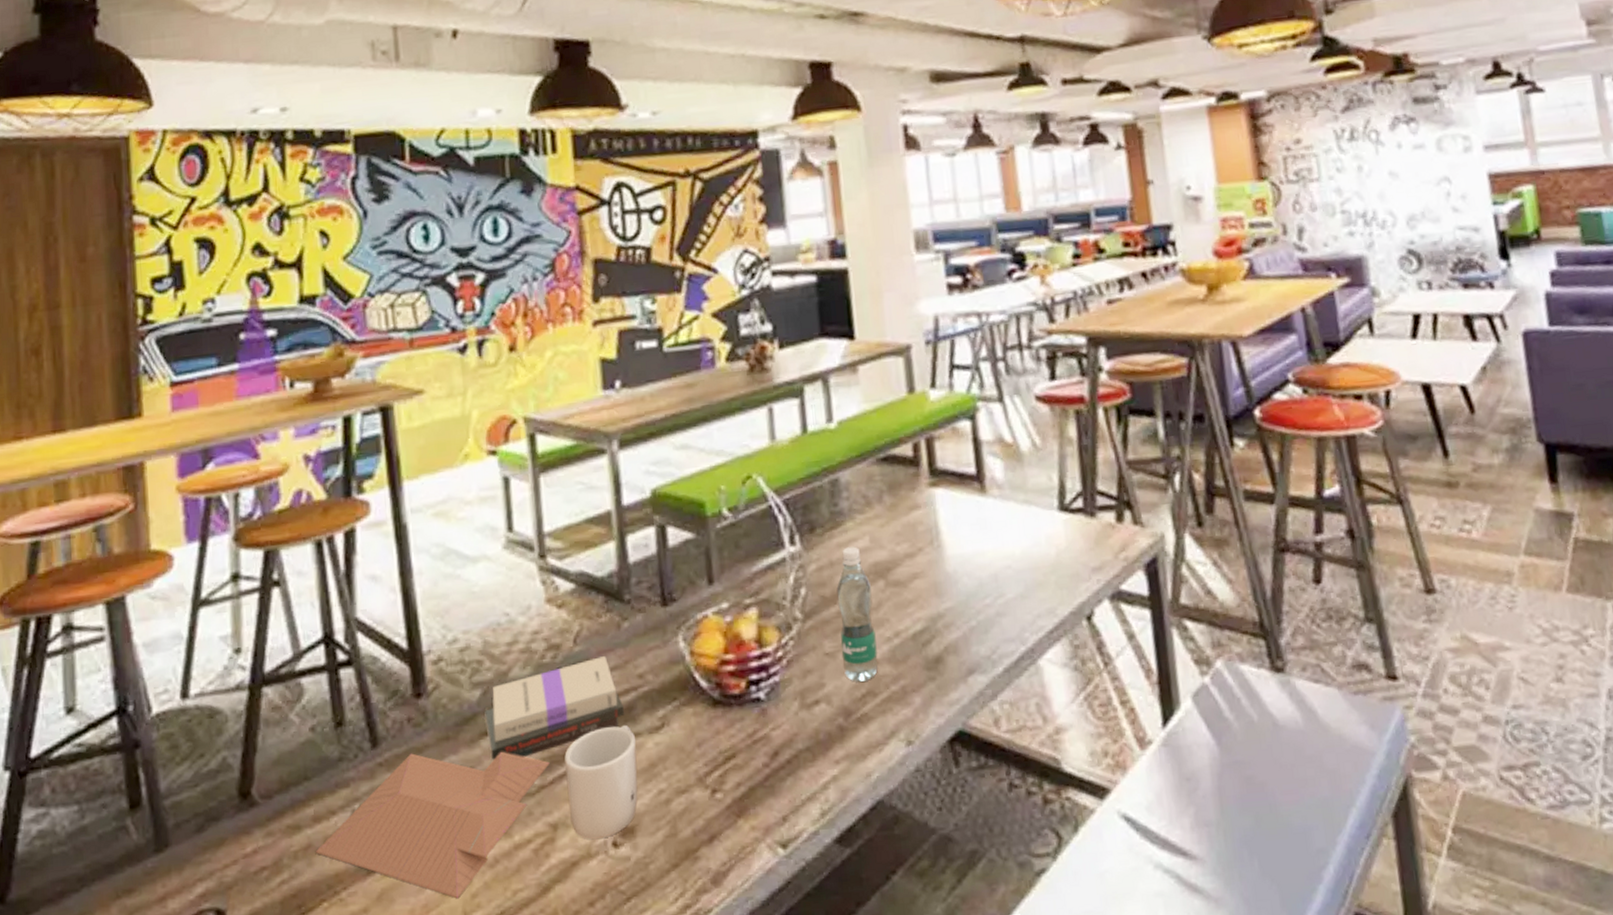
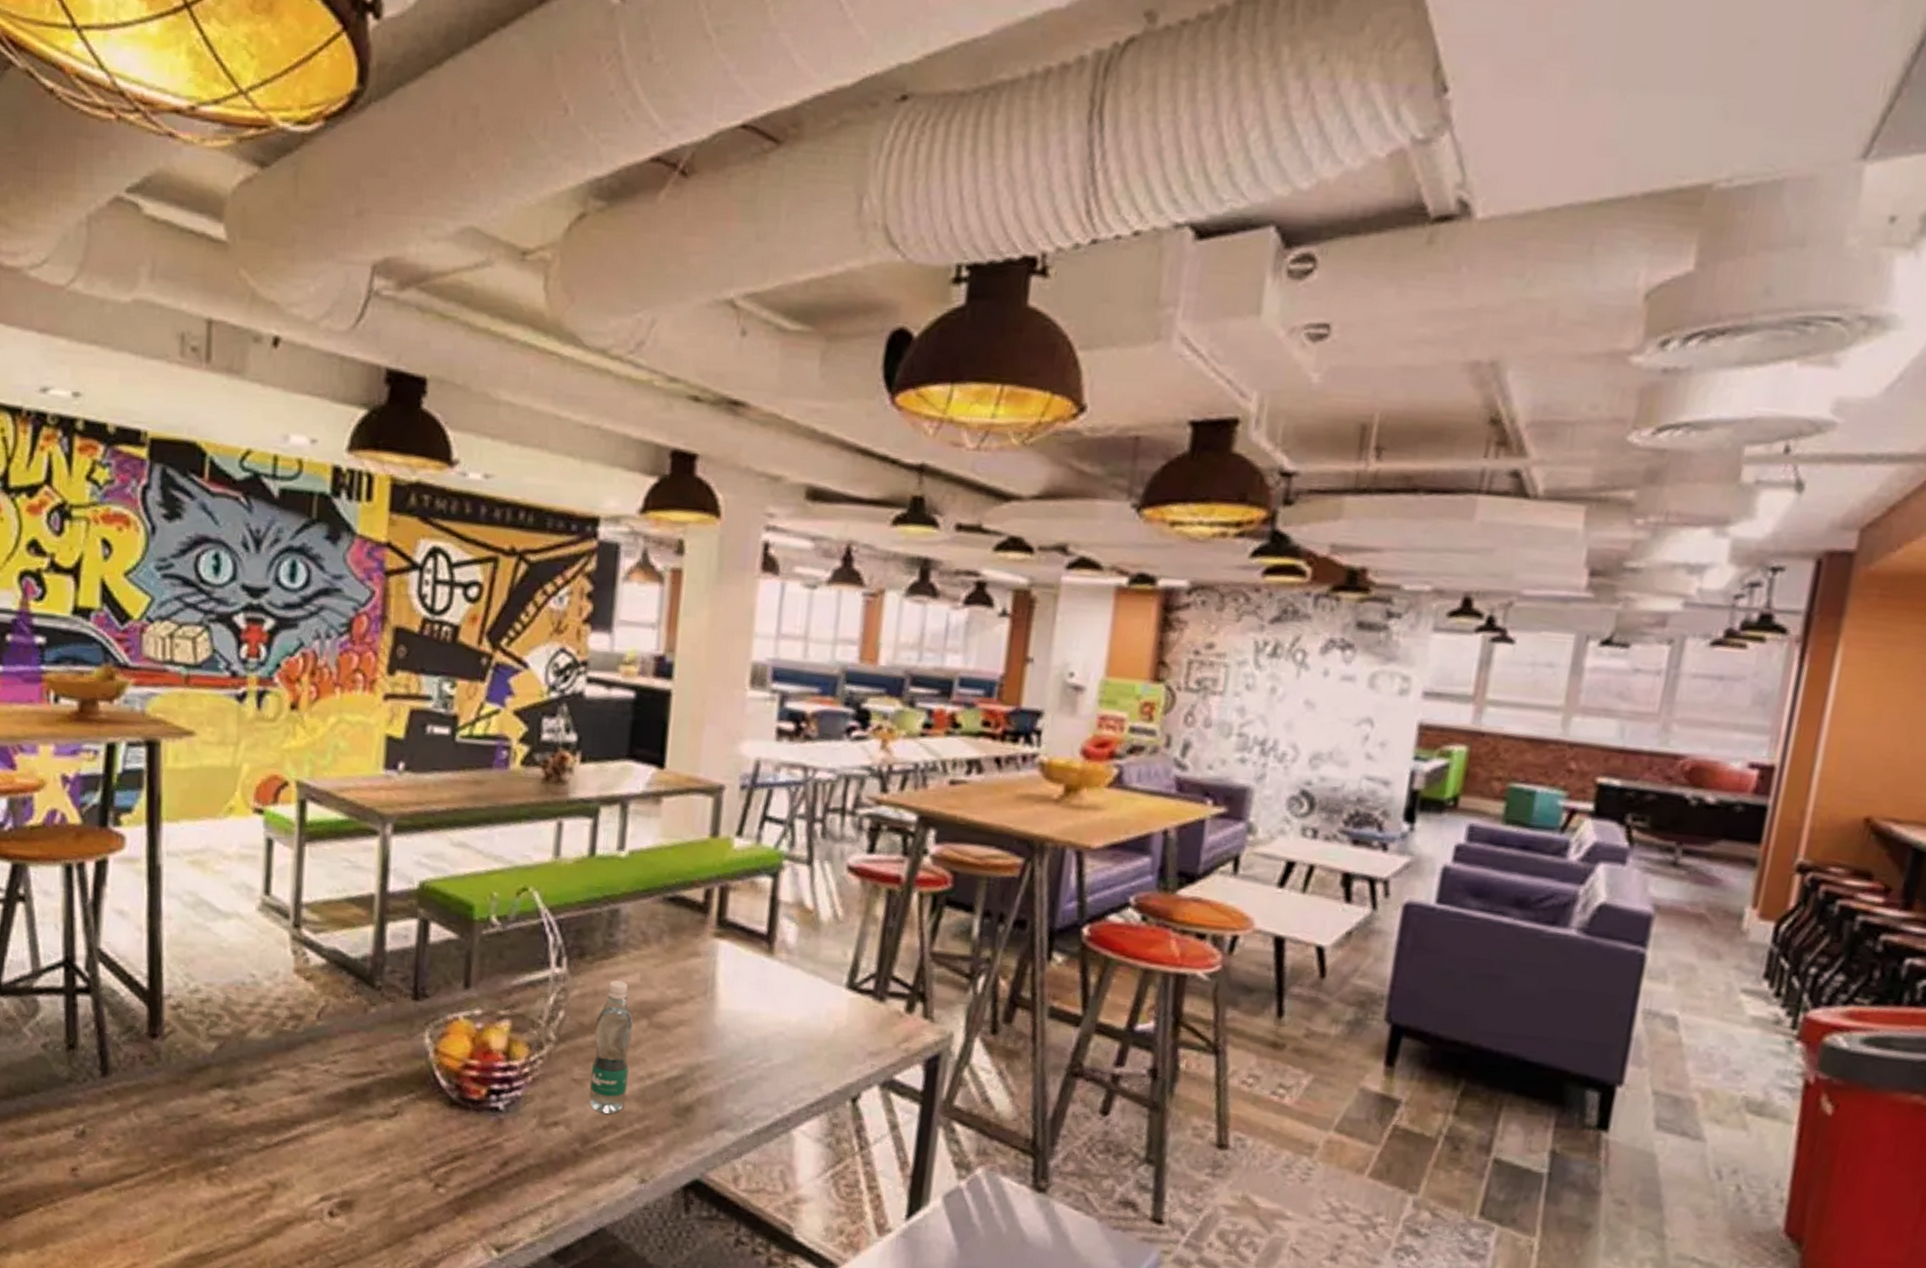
papers: present [315,751,550,899] -> none [36,1088,277,1231]
books: present [484,656,624,760] -> none [217,1036,359,1115]
mug: present [564,724,638,840] -> none [290,1103,367,1206]

